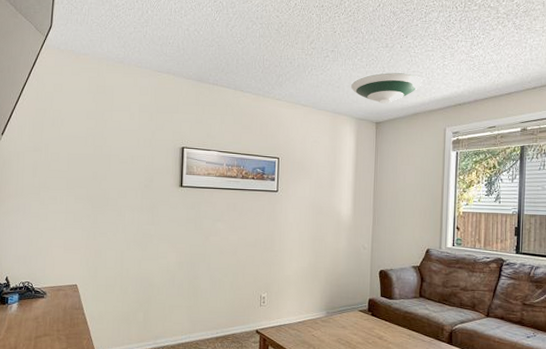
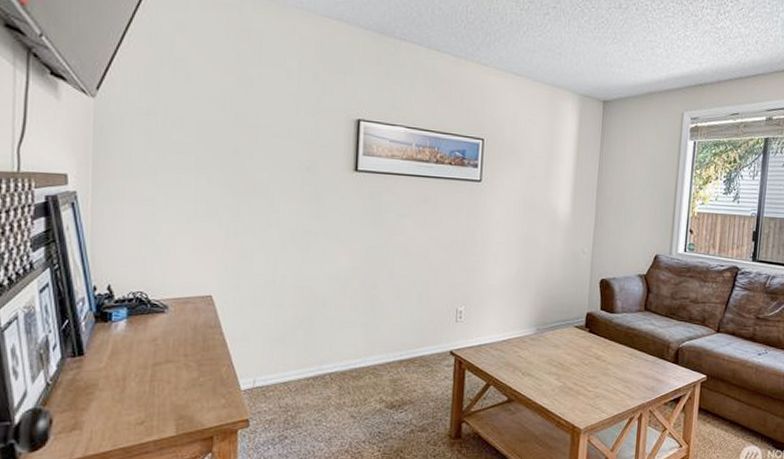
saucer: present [351,73,422,104] -> none [575,40,660,79]

